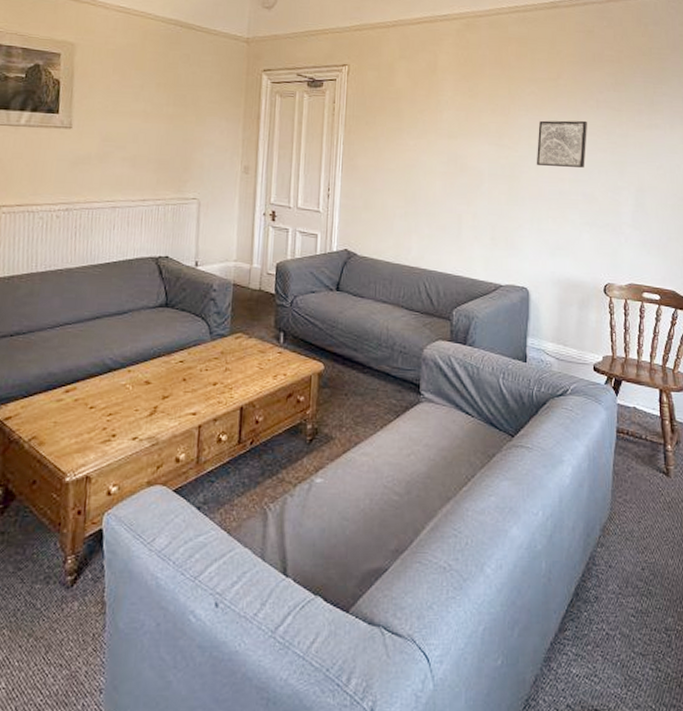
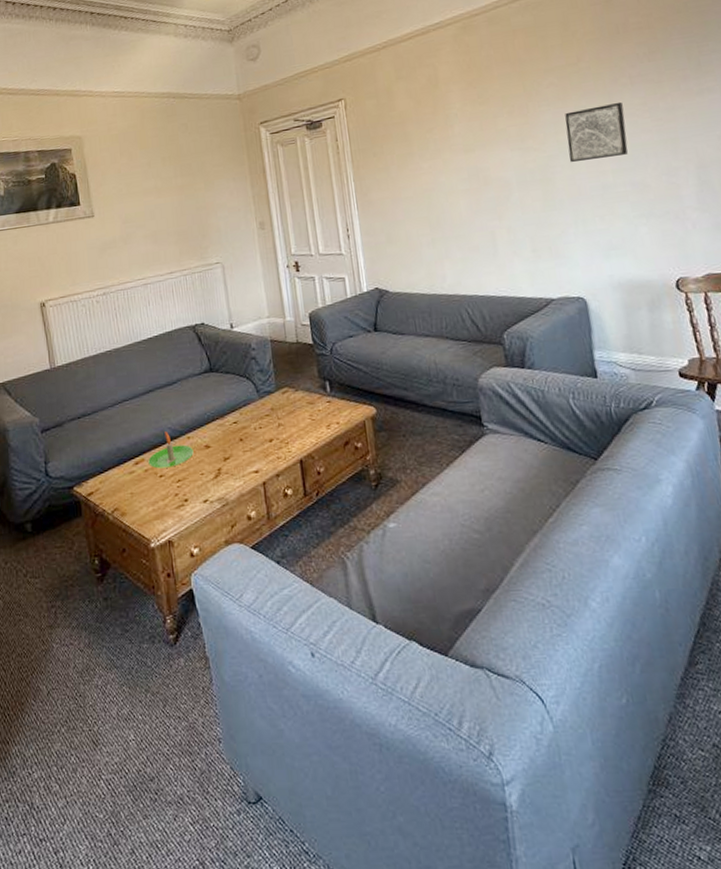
candle: none [80,362,132,400] -> present [148,432,194,469]

